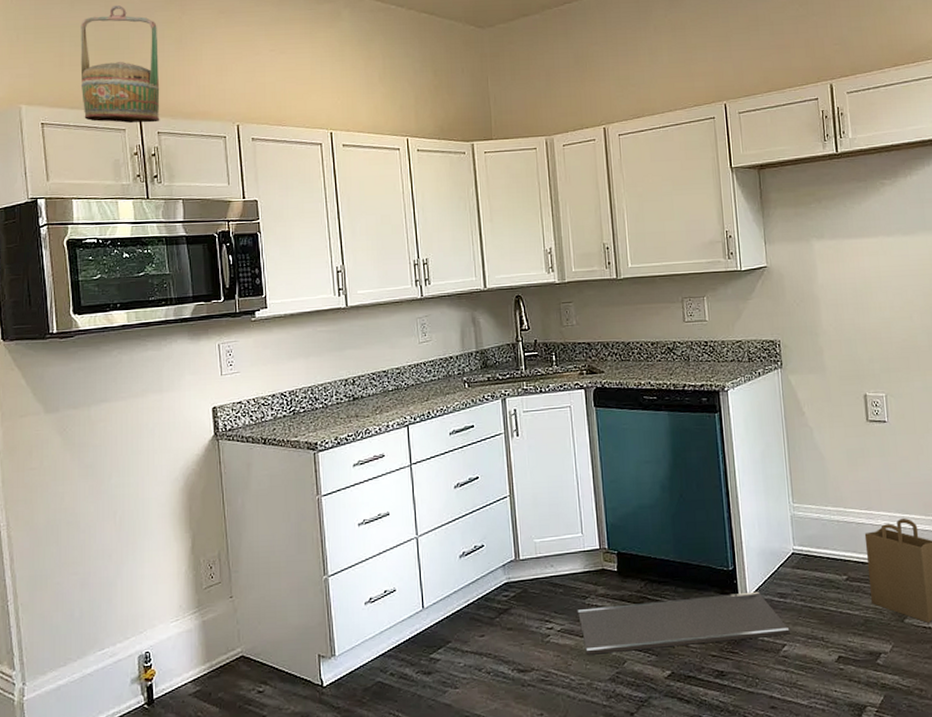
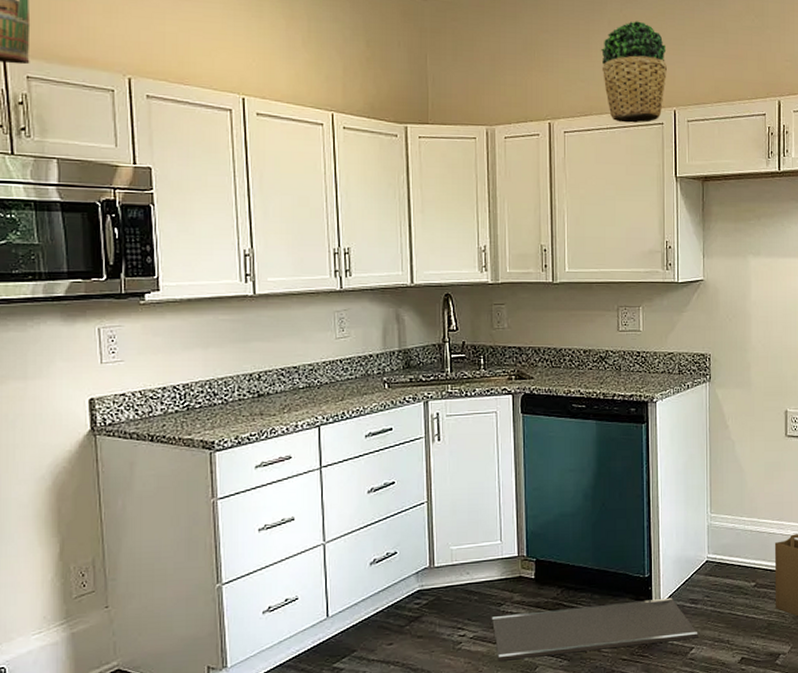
potted plant: none [648,24,715,121] -> present [600,21,667,123]

